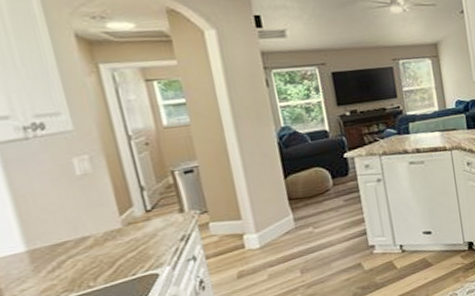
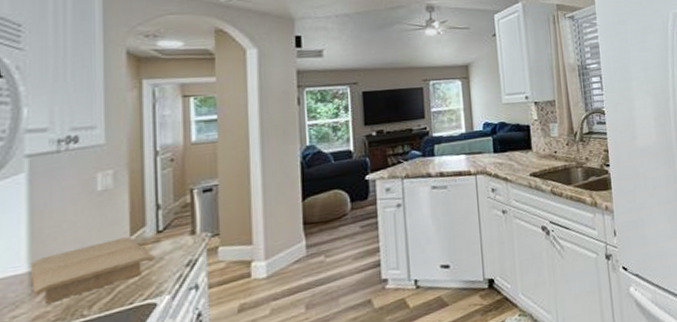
cutting board: none [25,216,150,278] -> present [29,237,156,303]

